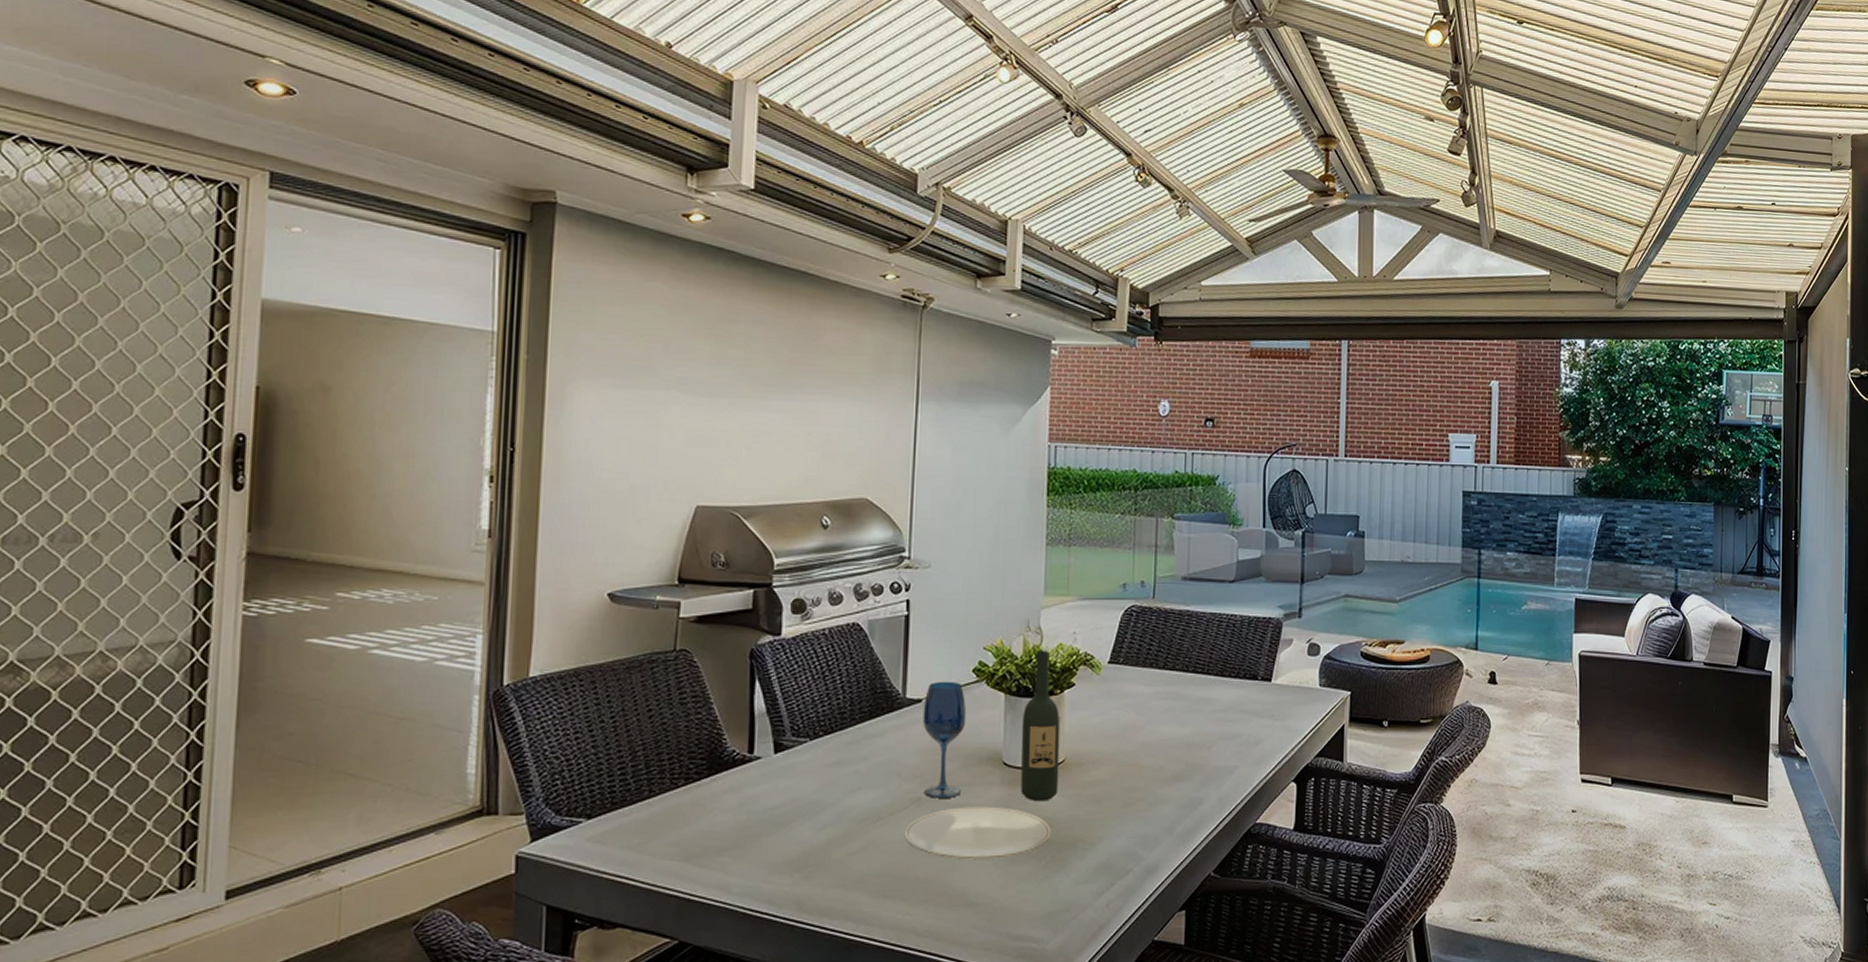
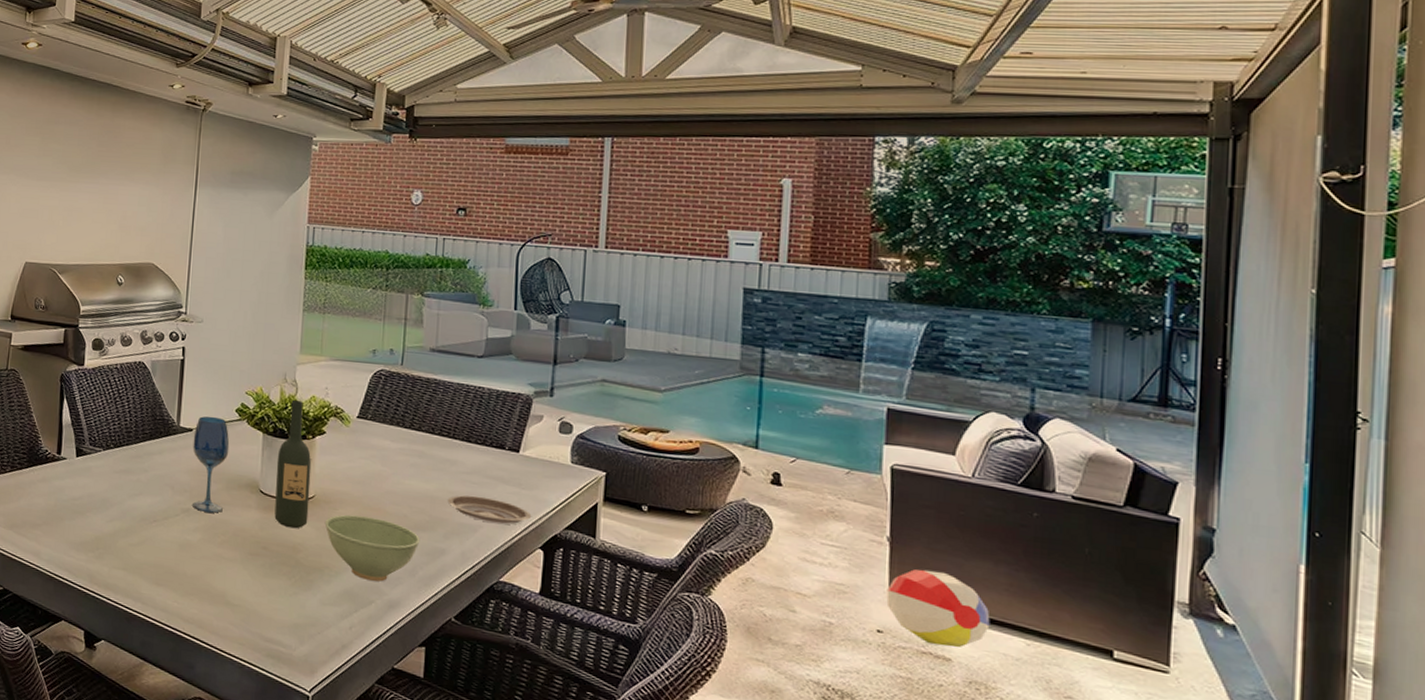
plate: present [904,806,1051,860] -> none [175,521,301,571]
bowl: none [1076,775,1178,847] -> present [324,514,421,582]
plate: none [1203,734,1285,762] -> present [447,495,532,525]
beachball: none [1578,746,1652,816] -> present [886,569,990,648]

